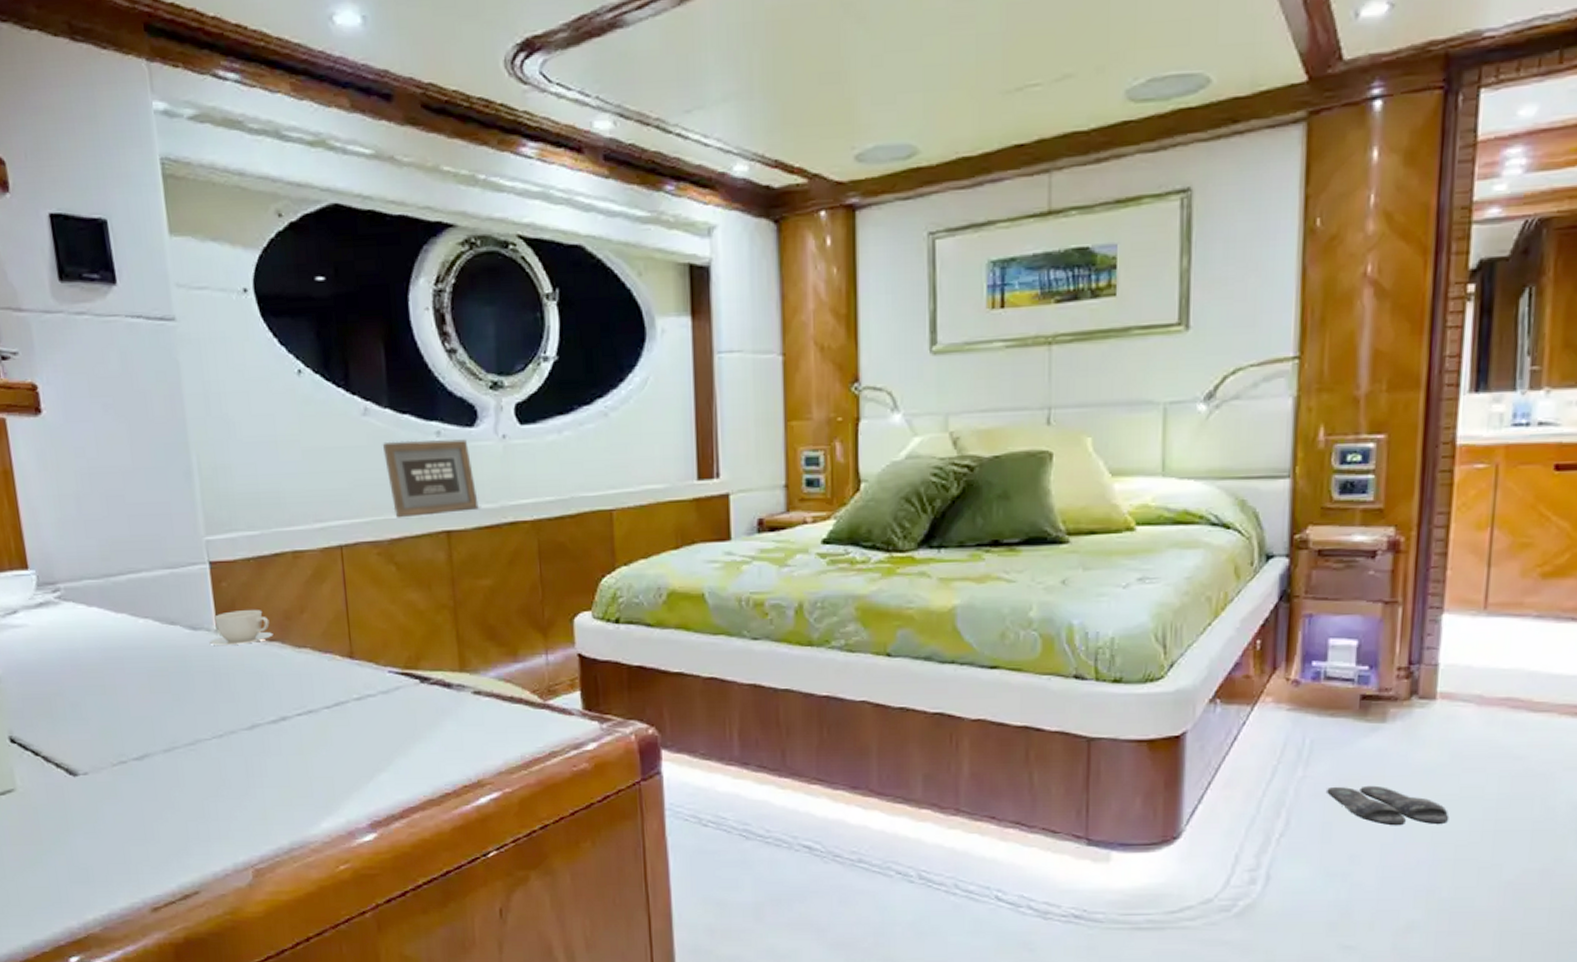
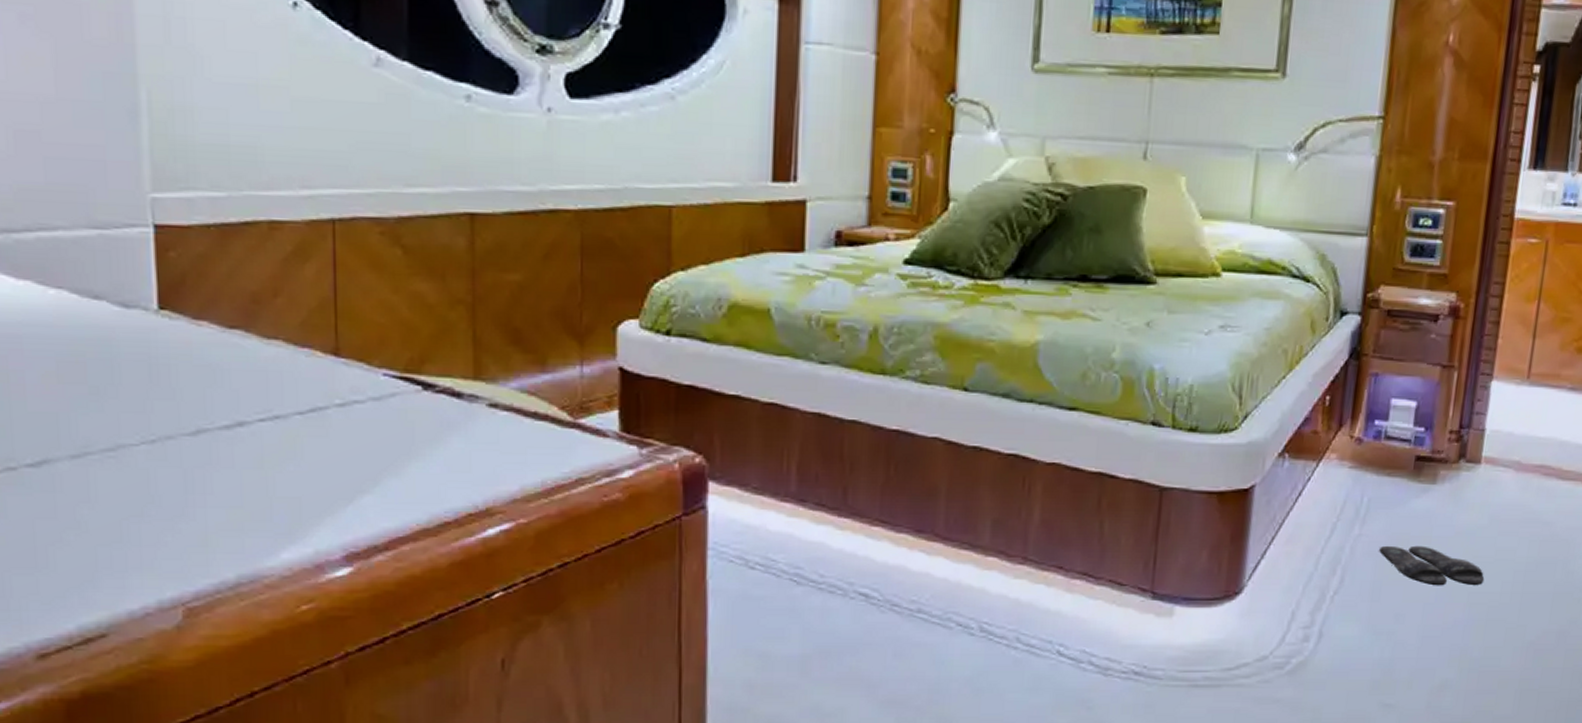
teacup: present [209,610,274,645] -> none [146,288,235,330]
picture frame: present [382,439,479,518] -> none [396,100,512,194]

